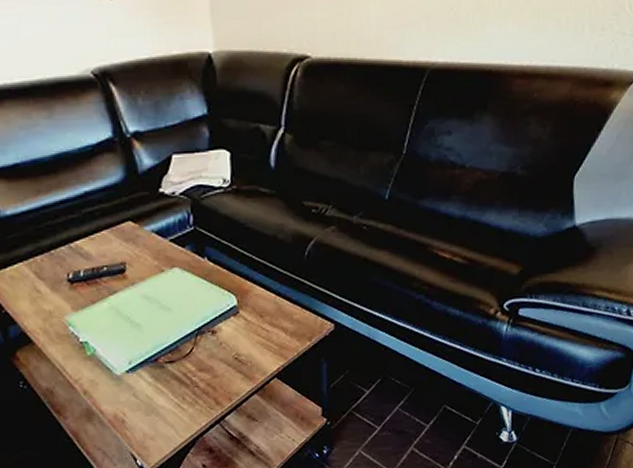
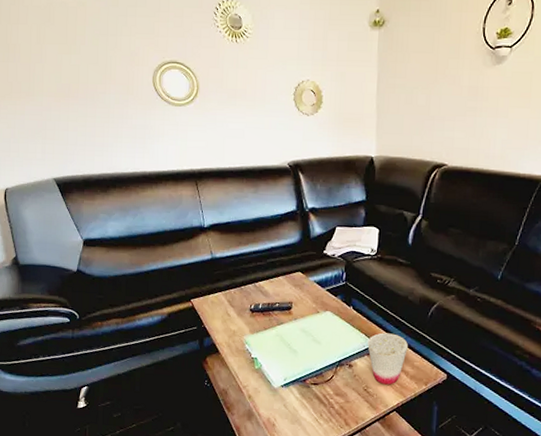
cup: none [232,284,283,349] -> present [367,332,408,385]

